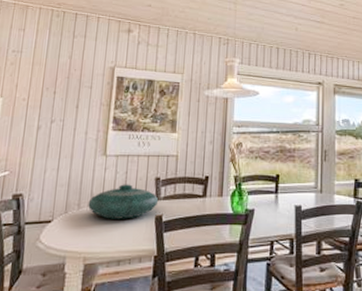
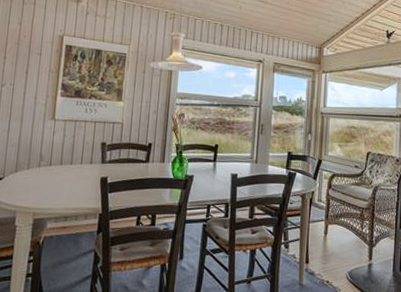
decorative bowl: present [88,184,159,219] -> none [37,147,104,180]

